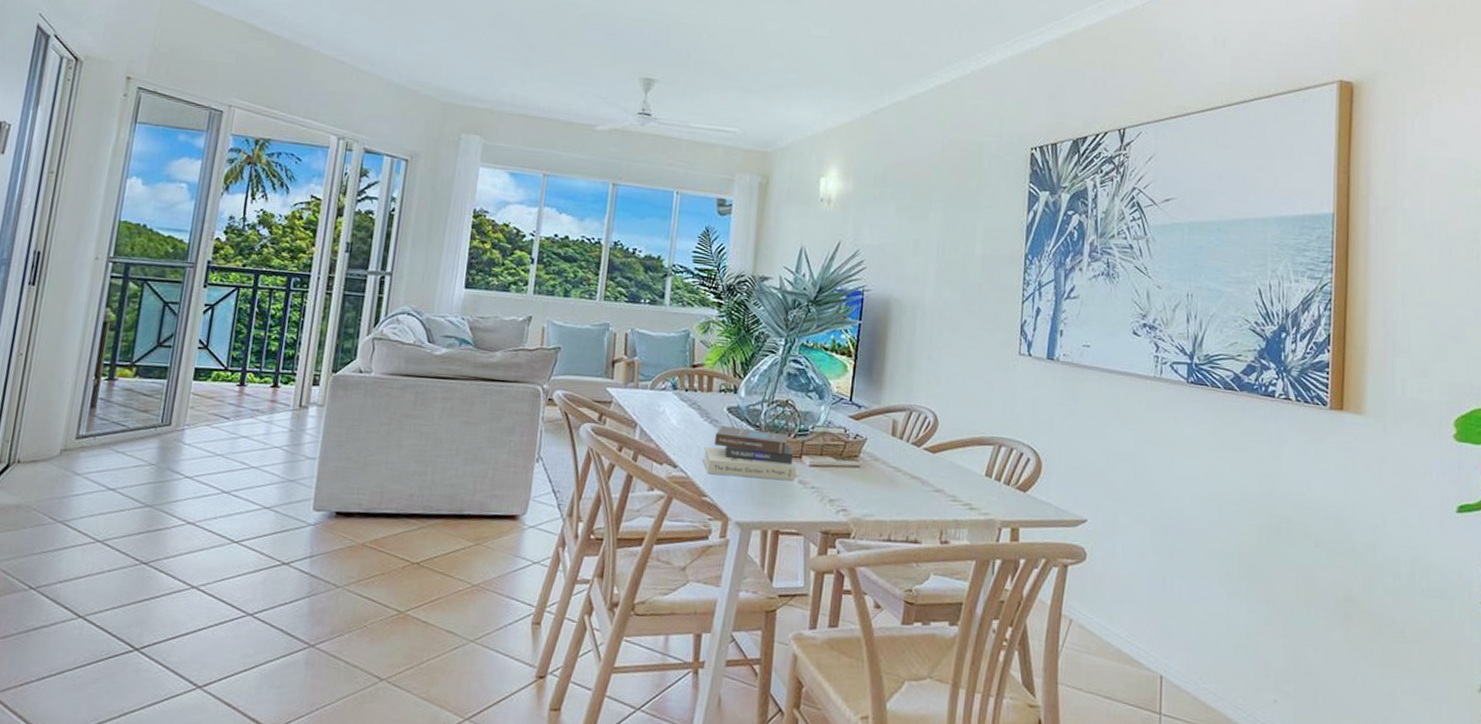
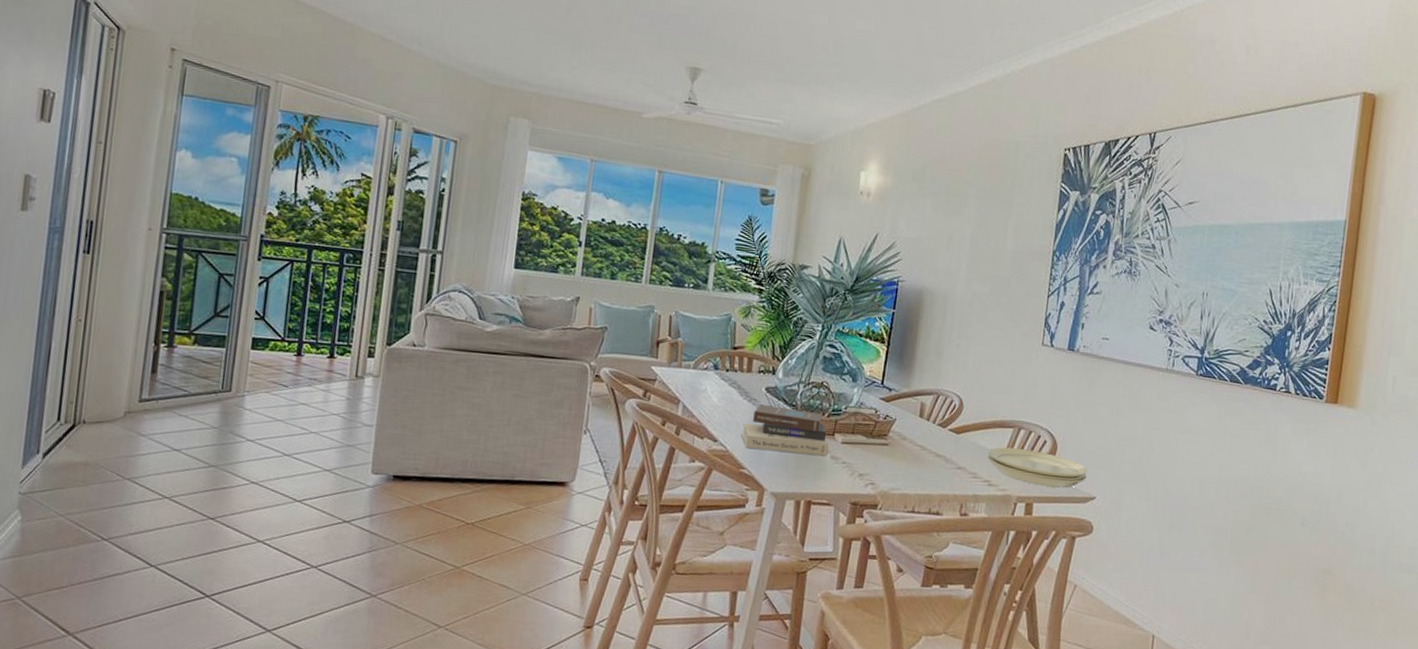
plate: none [966,466,1076,511] -> present [987,447,1088,488]

